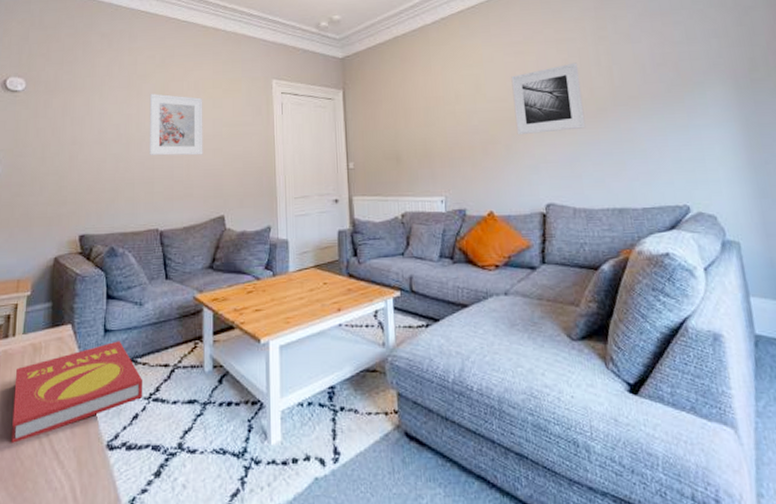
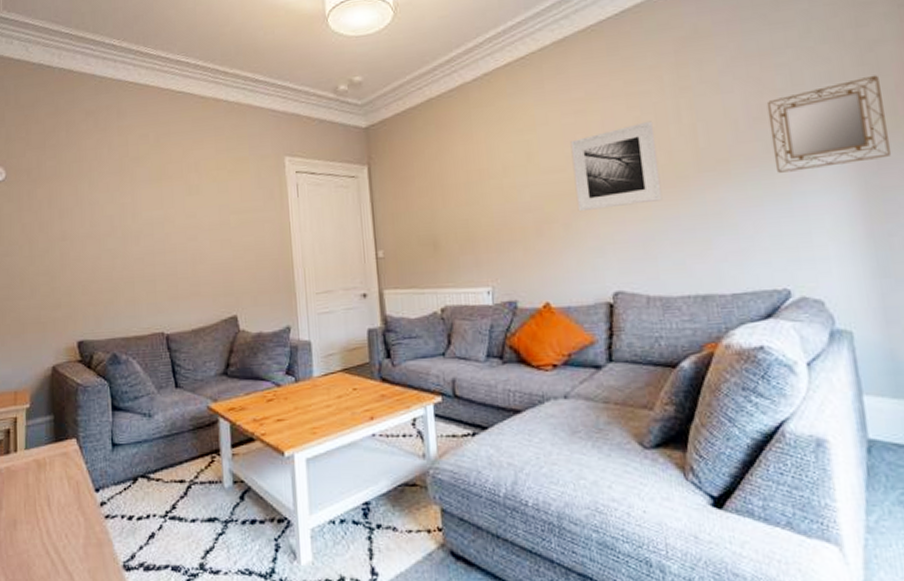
book: present [11,341,144,443] -> none [20,455,159,564]
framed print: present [149,94,203,156] -> none [145,178,209,250]
home mirror: none [667,34,765,109] -> present [766,75,891,173]

